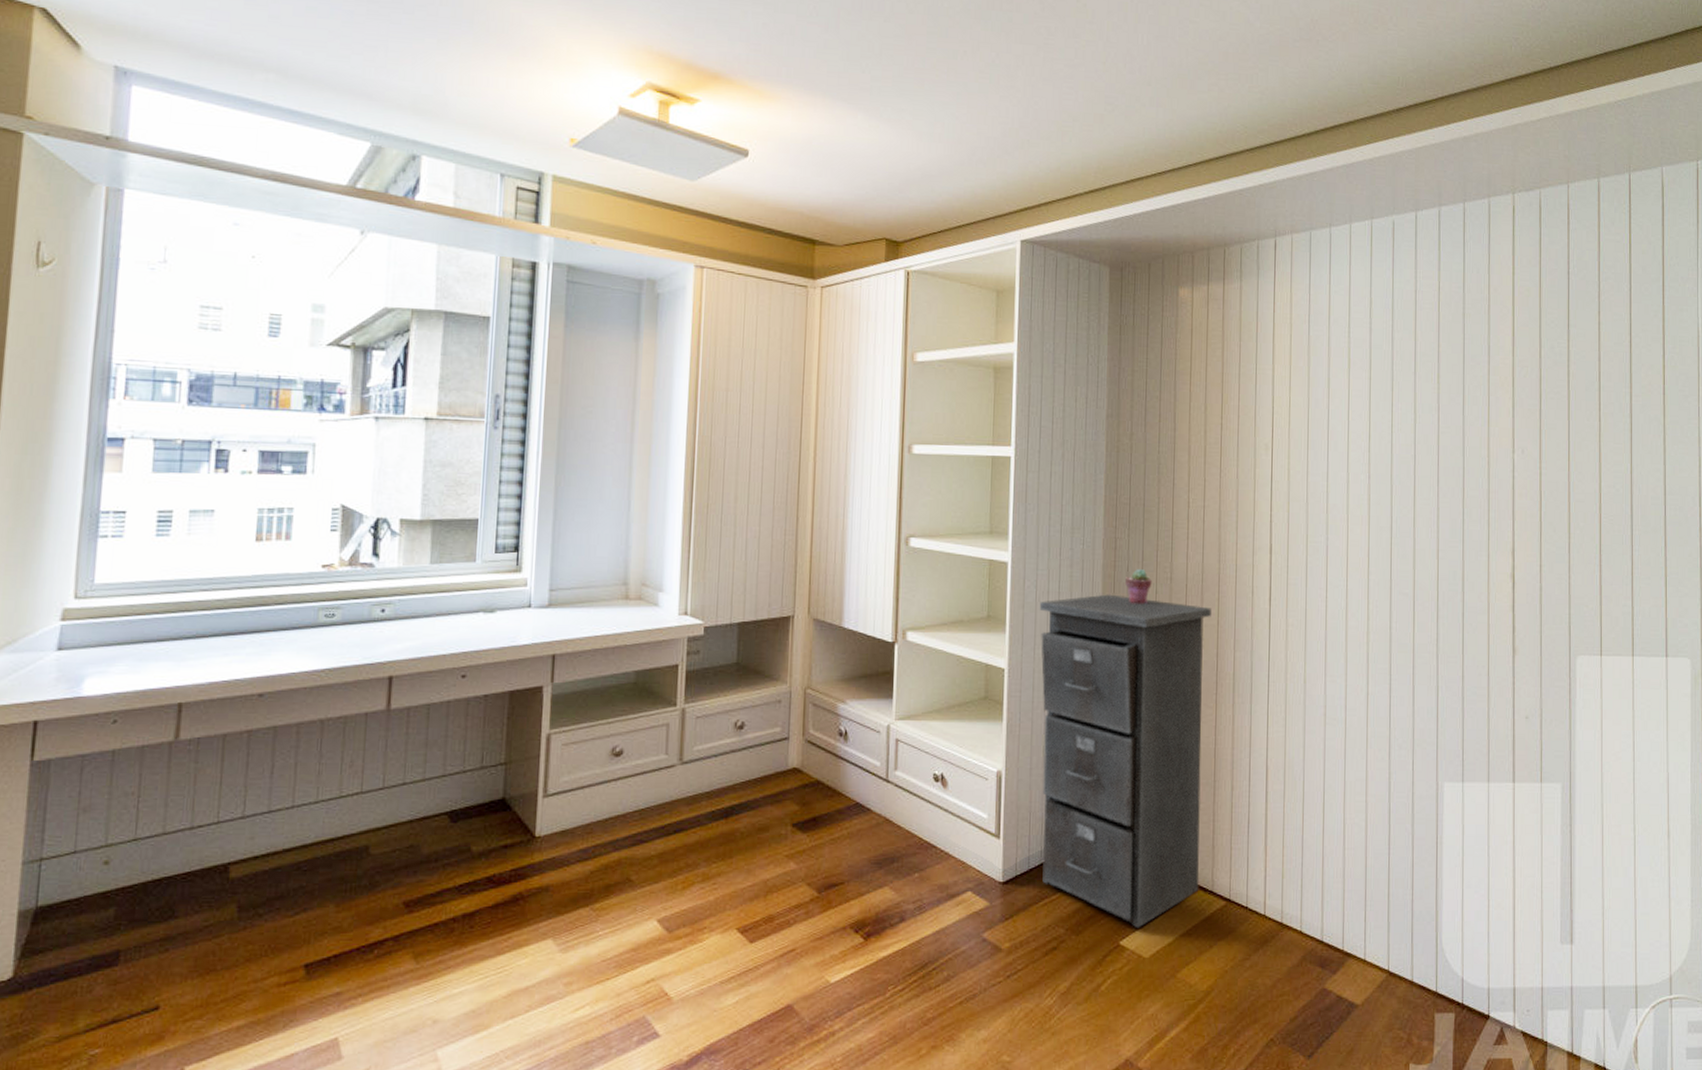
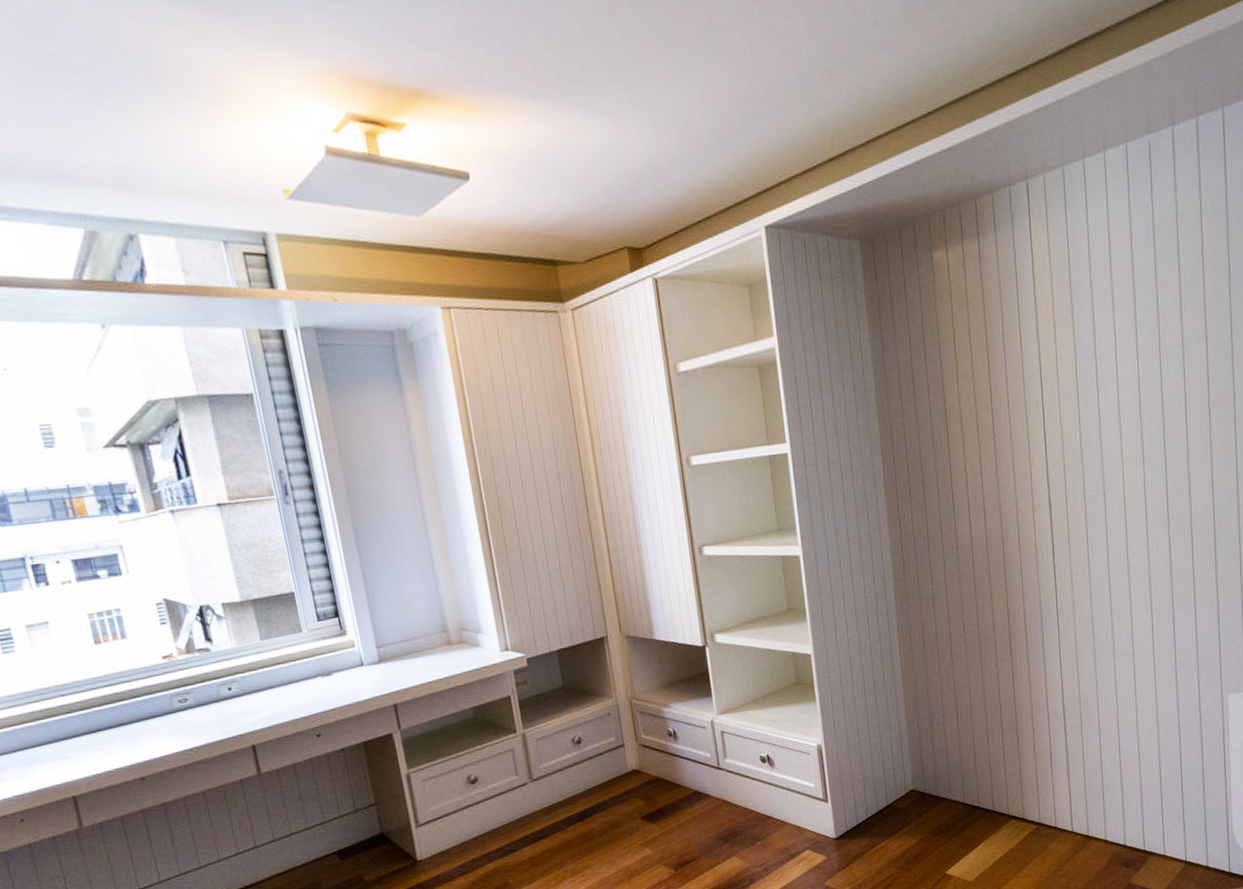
filing cabinet: present [1039,594,1211,928] -> none [835,569,1012,859]
potted succulent: present [1125,569,1152,605] -> none [913,542,939,577]

